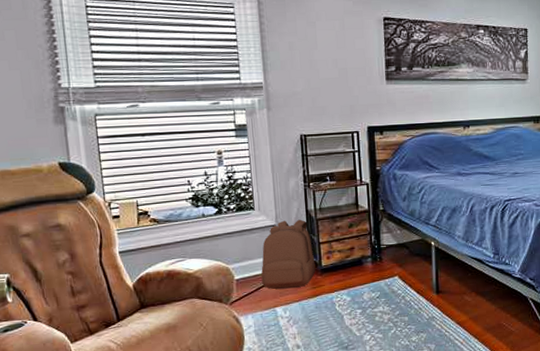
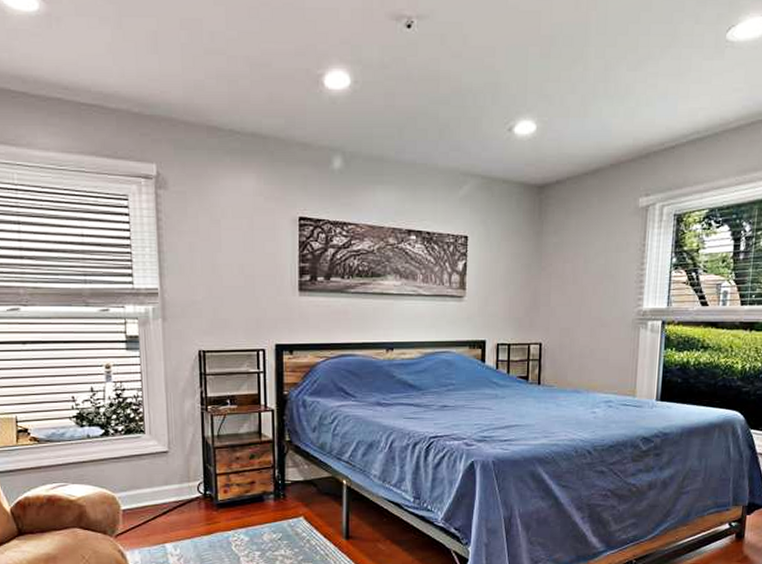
backpack: present [261,219,316,289] -> none [150,446,211,523]

